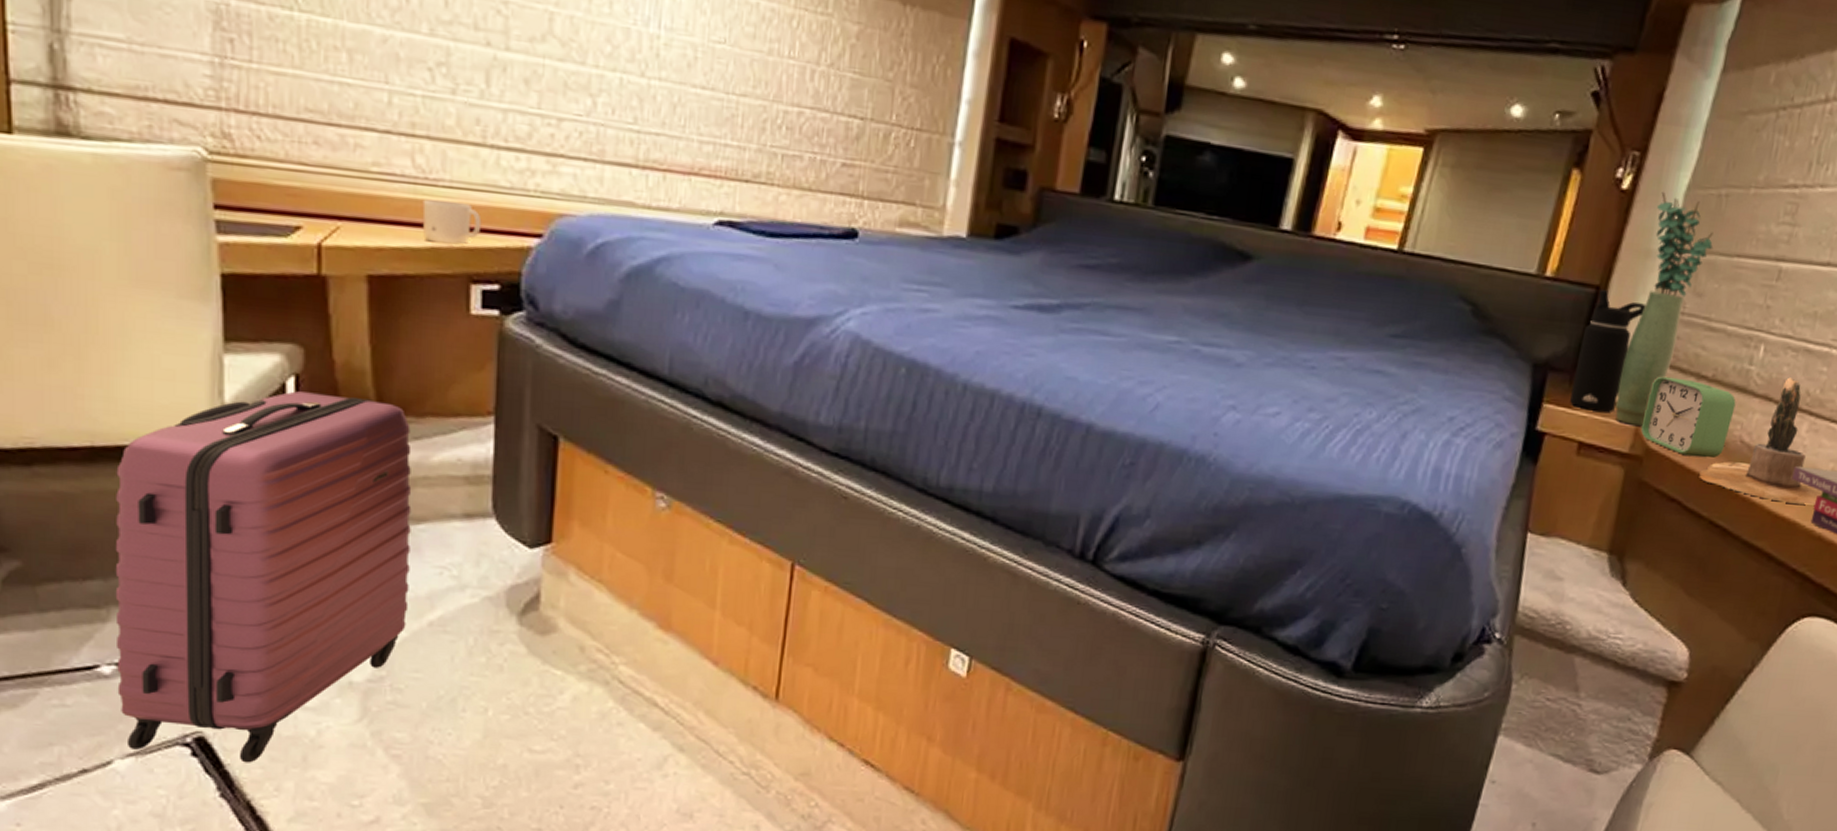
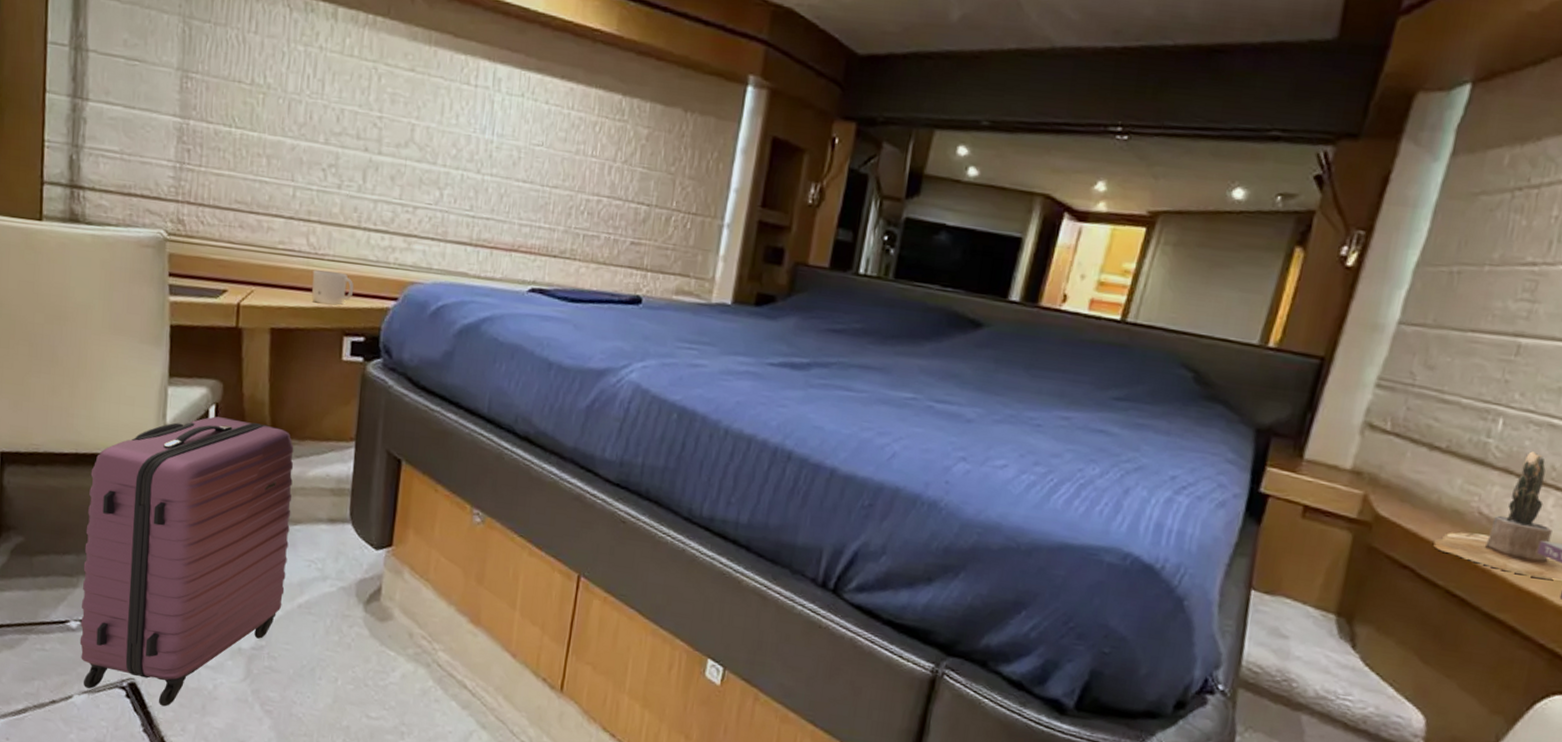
water bottle: present [1570,290,1647,412] -> none [1294,361,1374,478]
vase: present [1614,192,1714,427] -> none [1341,269,1445,494]
alarm clock: present [1640,376,1736,458] -> none [1369,445,1473,527]

